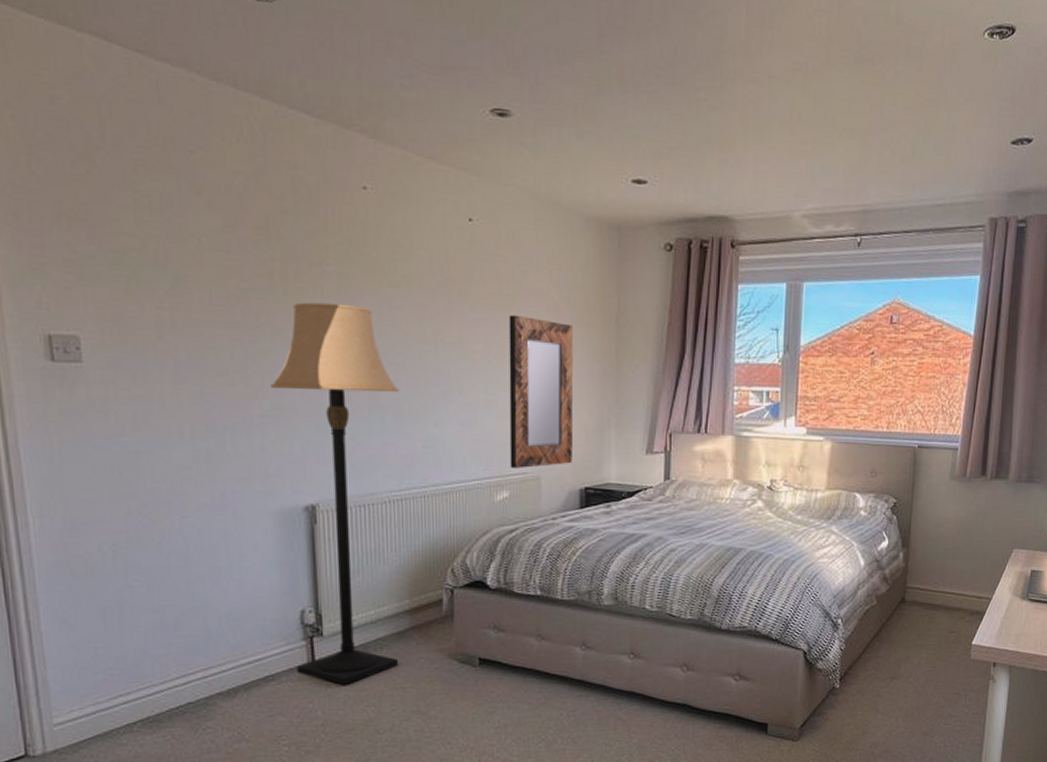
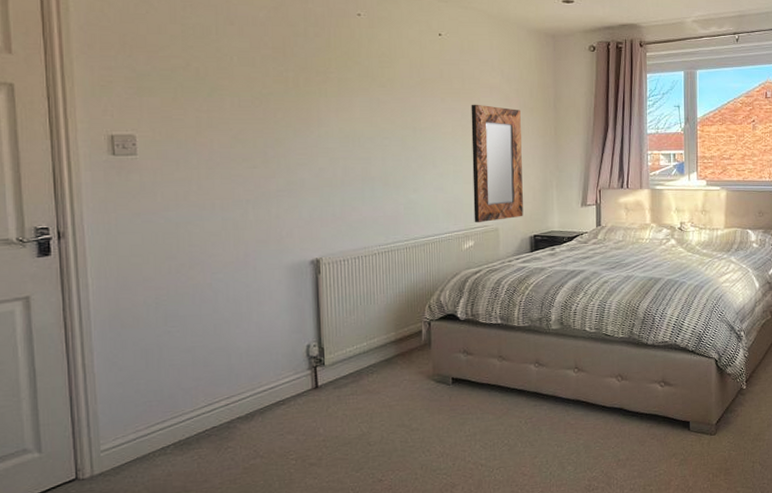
lamp: present [271,302,400,685] -> none [285,101,387,406]

